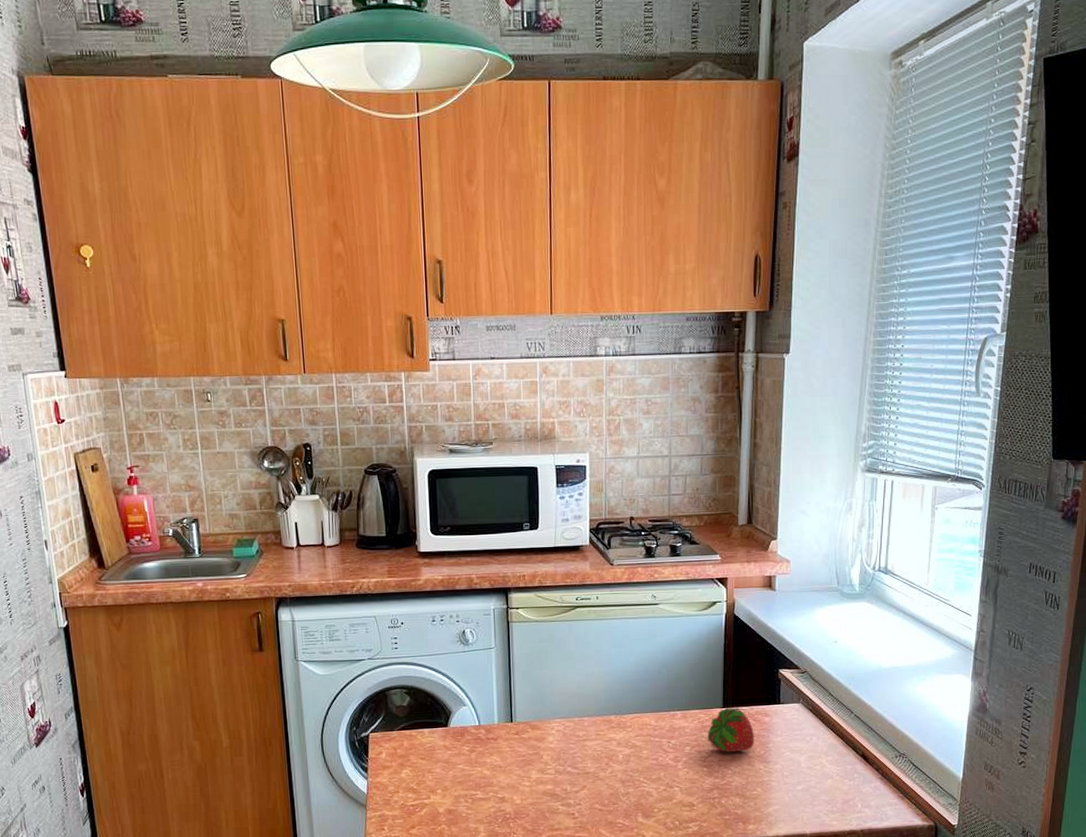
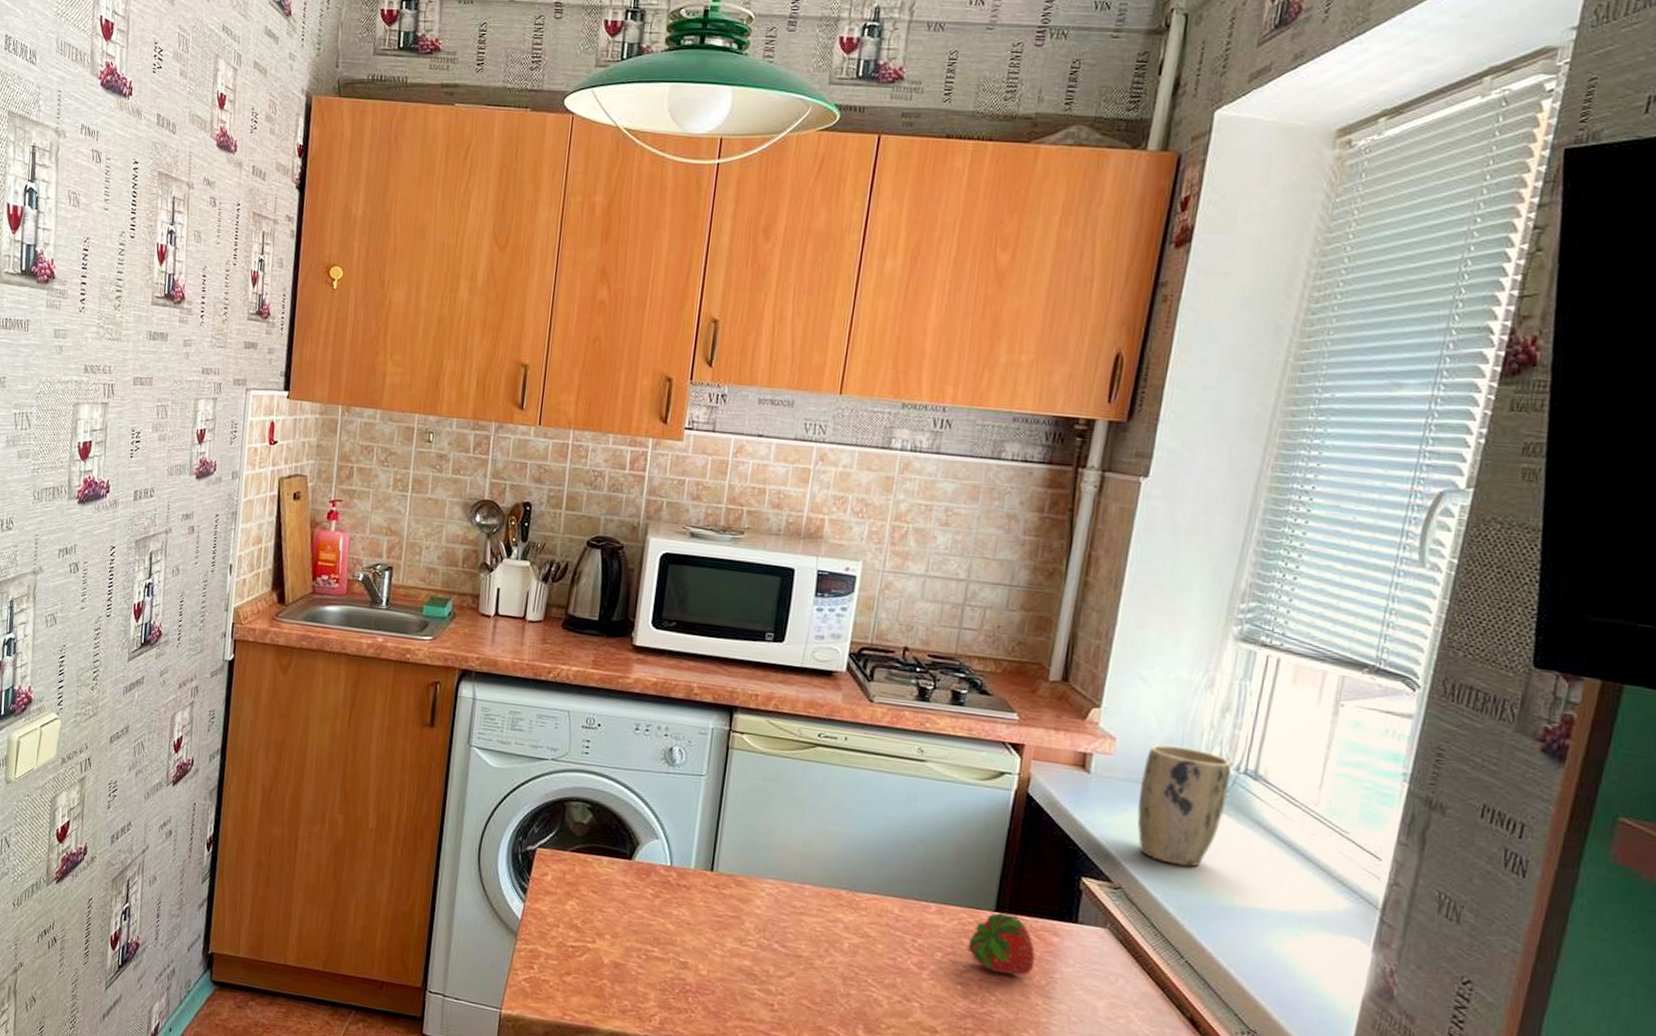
plant pot: none [810,558,869,647] -> present [1137,744,1231,867]

